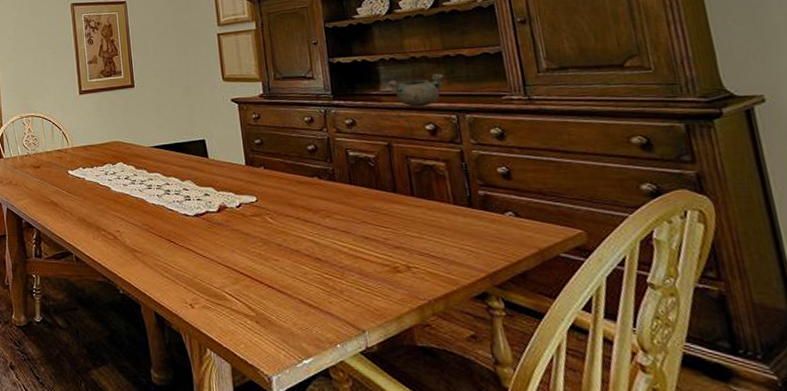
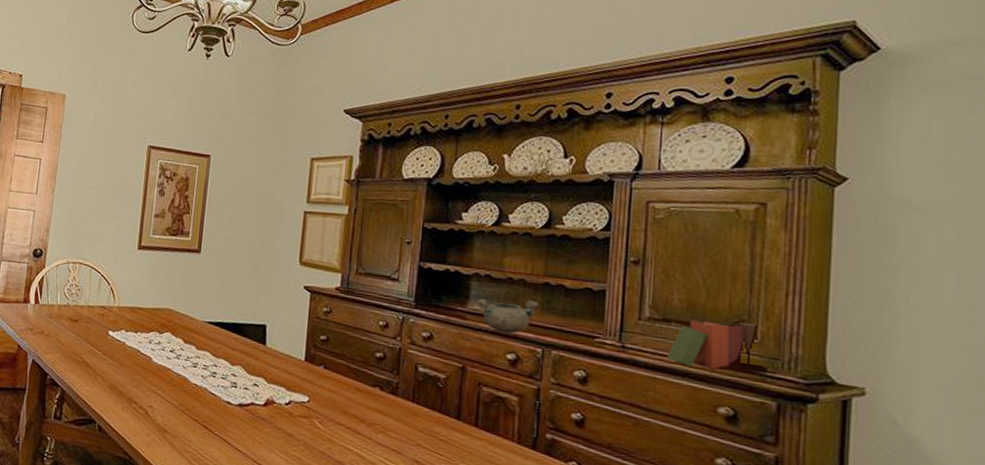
books: none [571,54,668,106] -> present [667,319,767,374]

